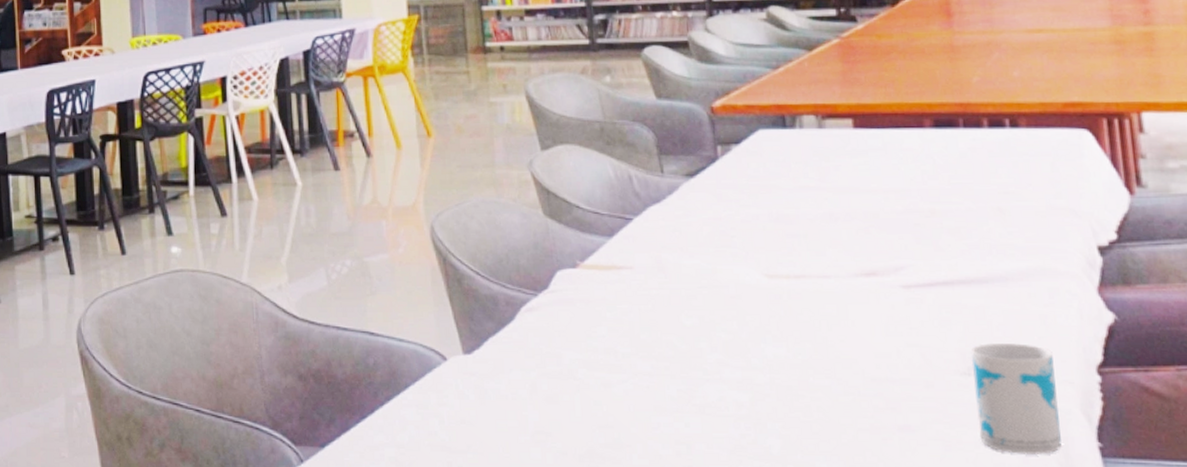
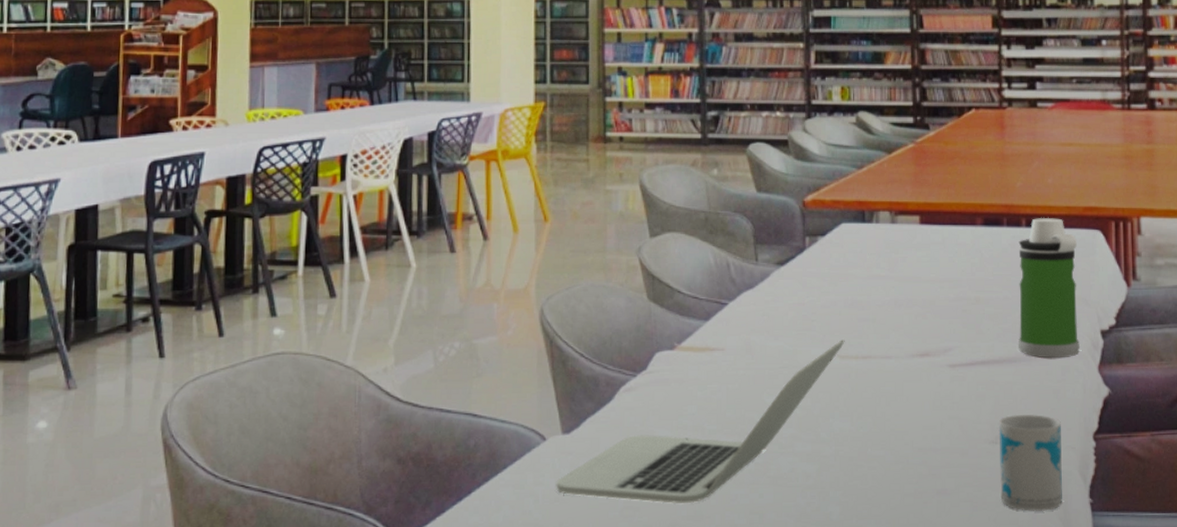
laptop: none [461,257,773,430] -> present [556,340,845,503]
water bottle: none [980,116,1071,279] -> present [1018,217,1080,359]

